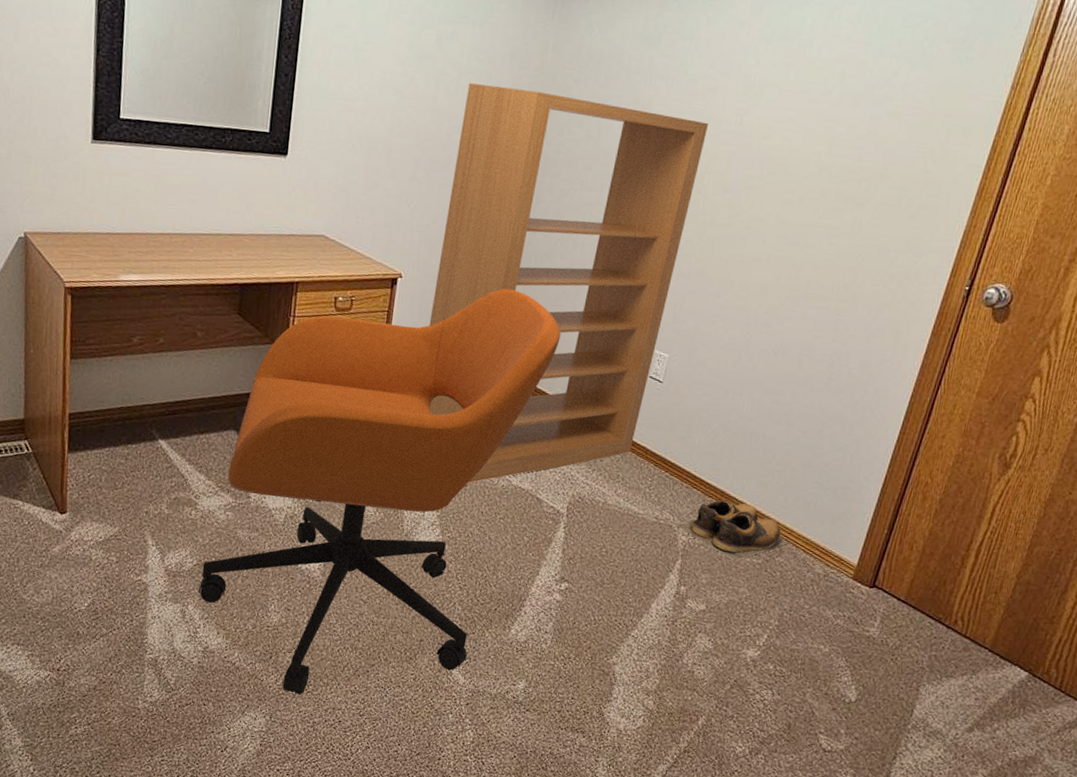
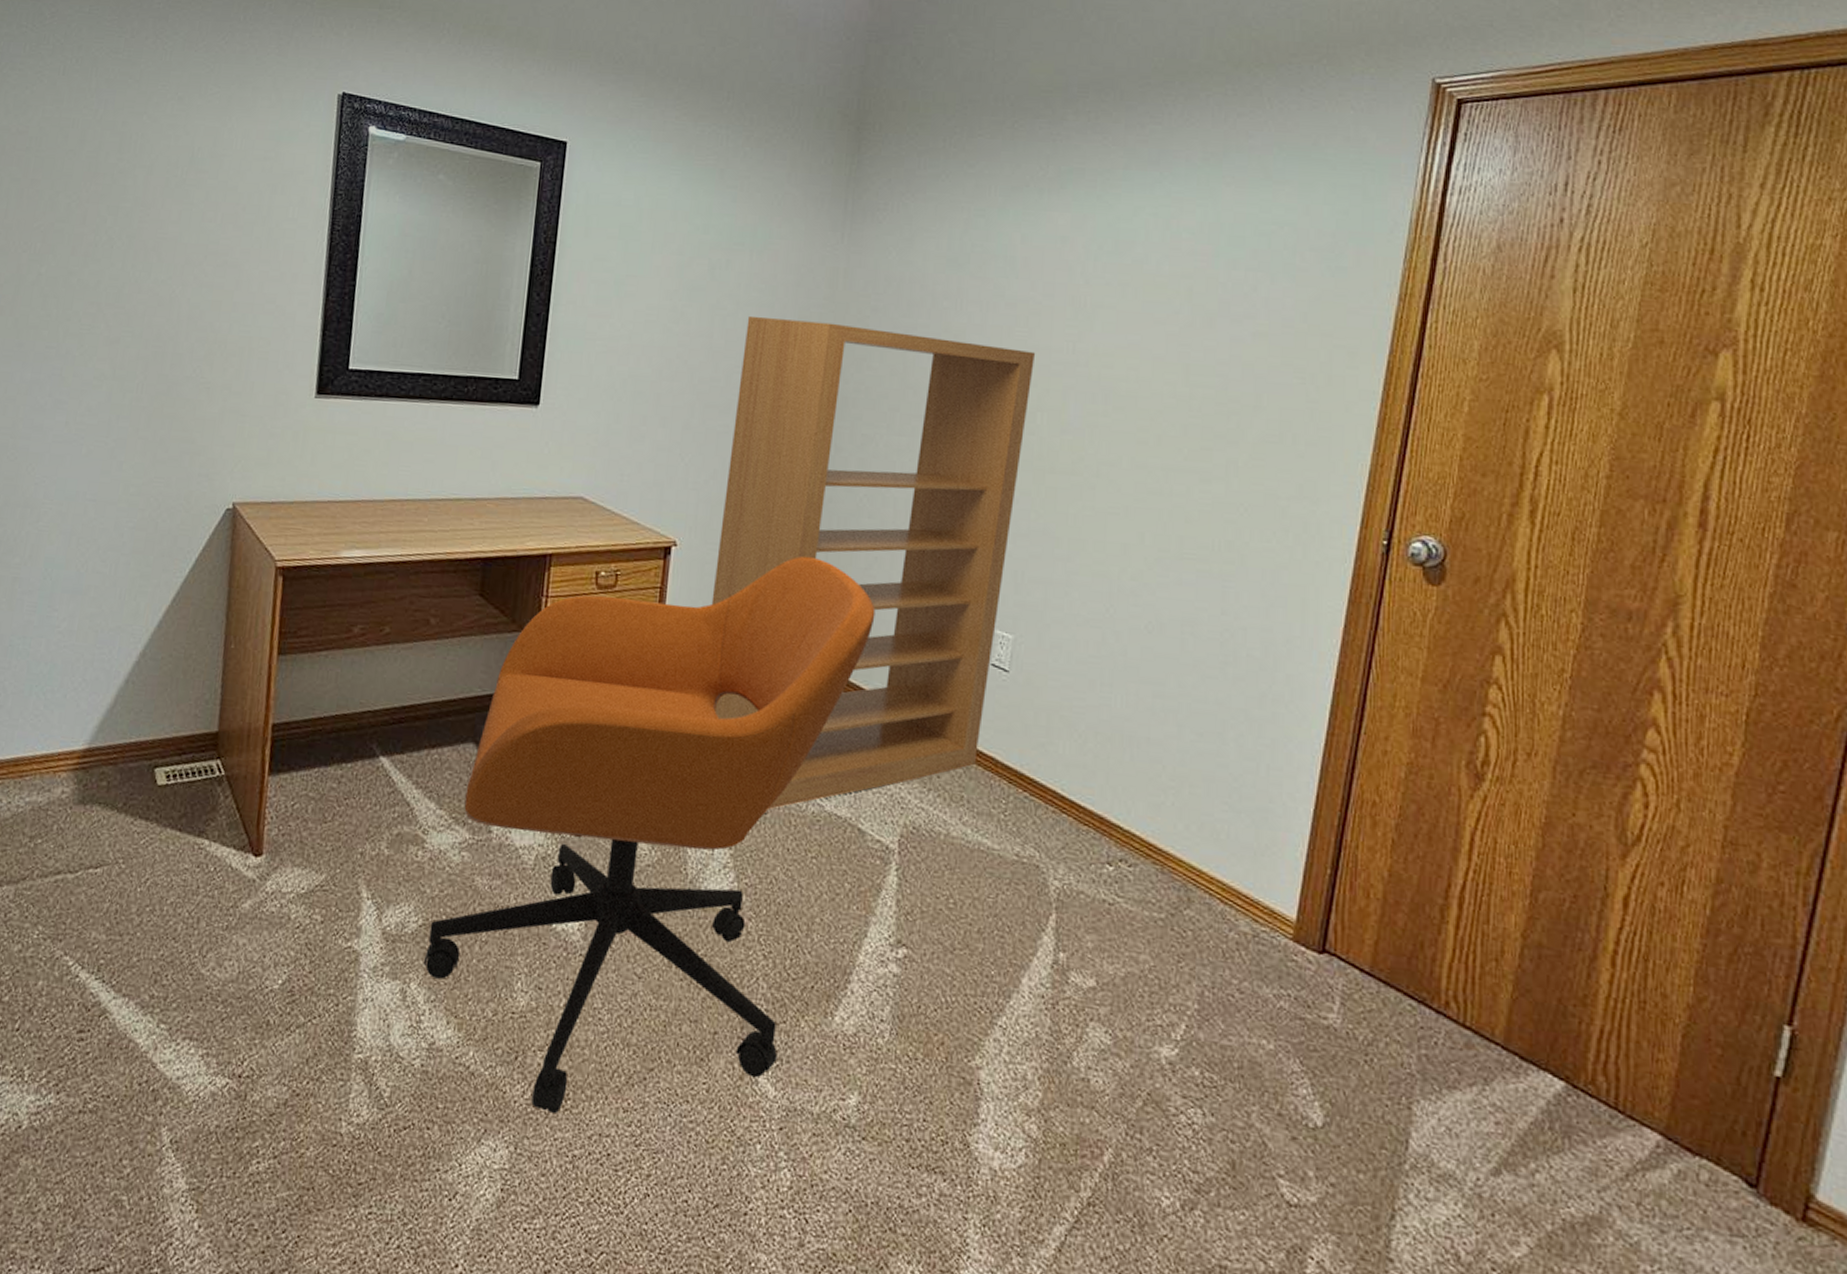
shoes: present [677,499,789,562] -> none [1045,828,1198,916]

